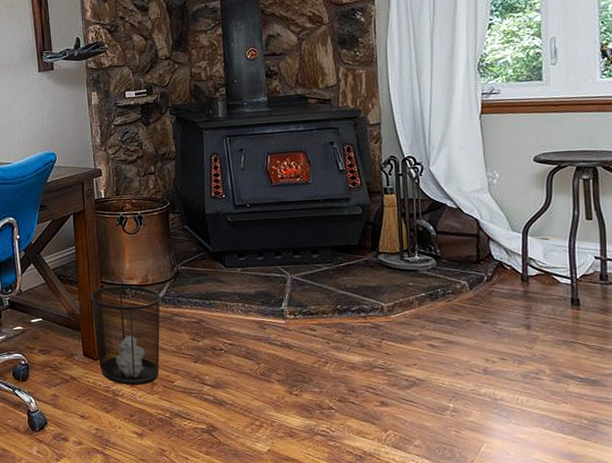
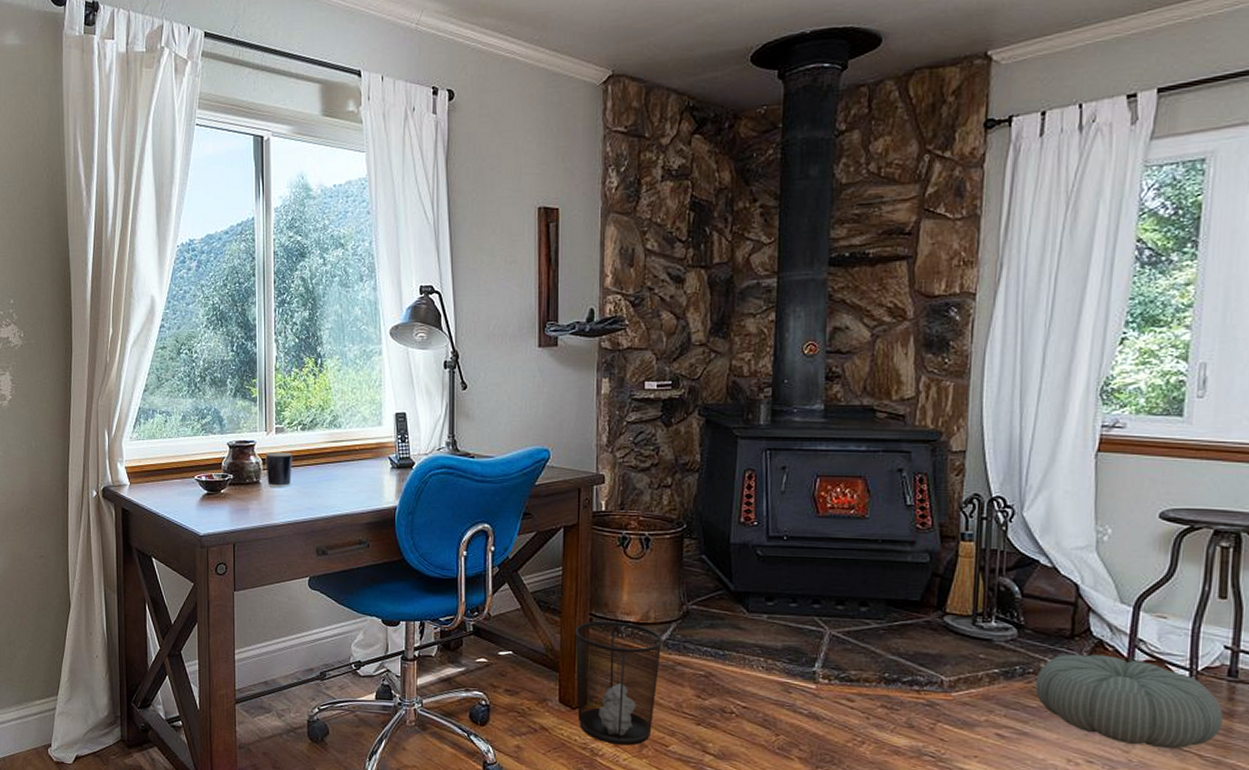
pouf: none [454,273,601,343] -> present [1035,654,1224,750]

